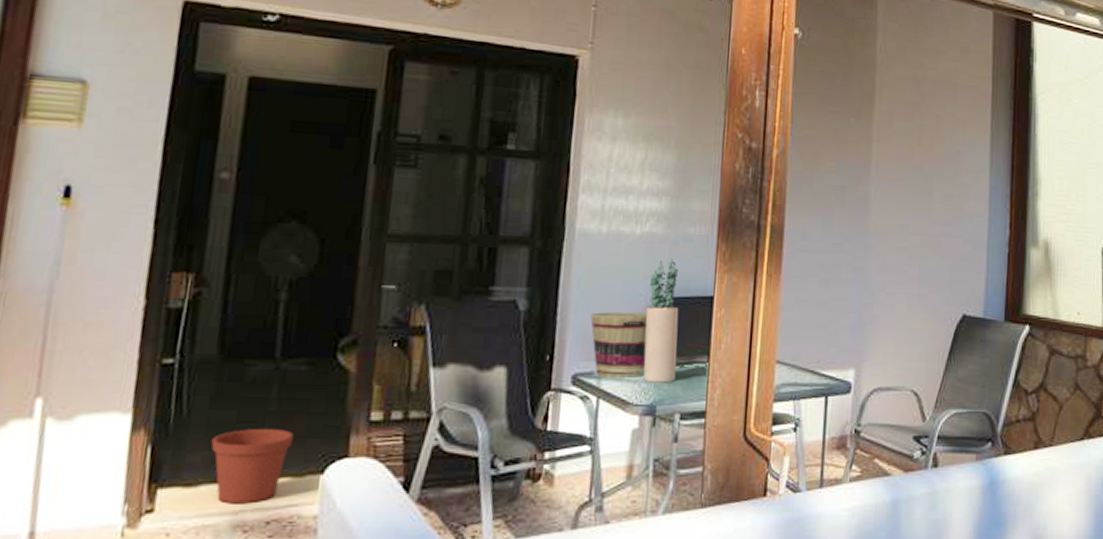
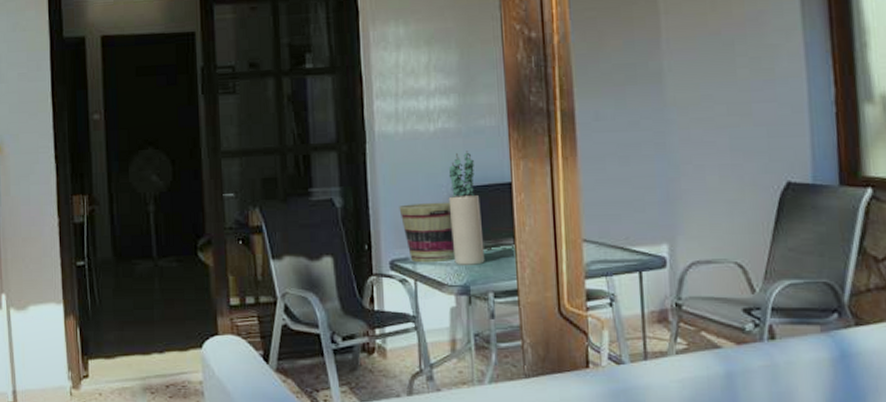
flower pot: present [211,428,295,504] -> none [118,312,176,372]

